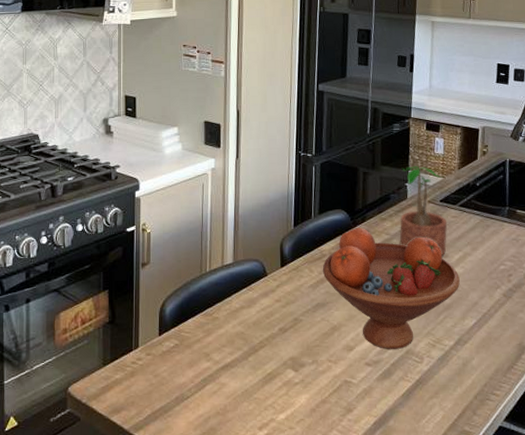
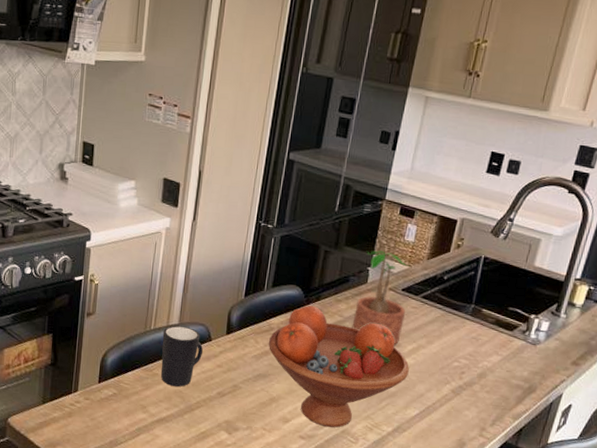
mug: none [218,264,260,329] -> present [161,325,203,388]

